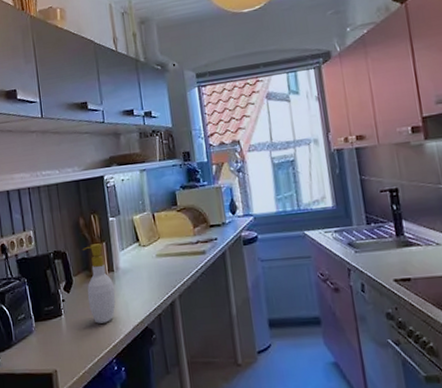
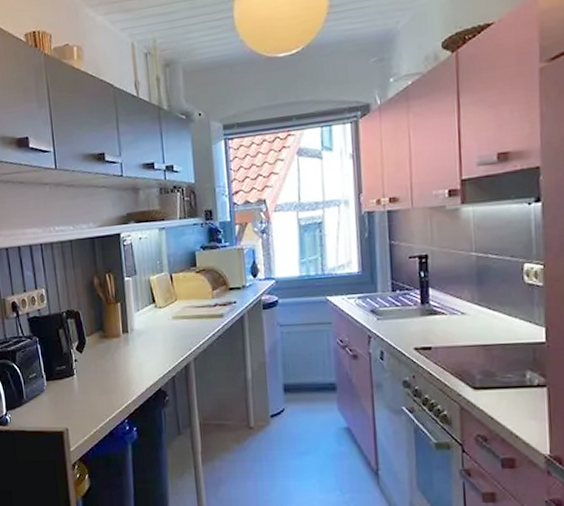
soap bottle: present [82,243,116,324] -> none [96,304,129,384]

